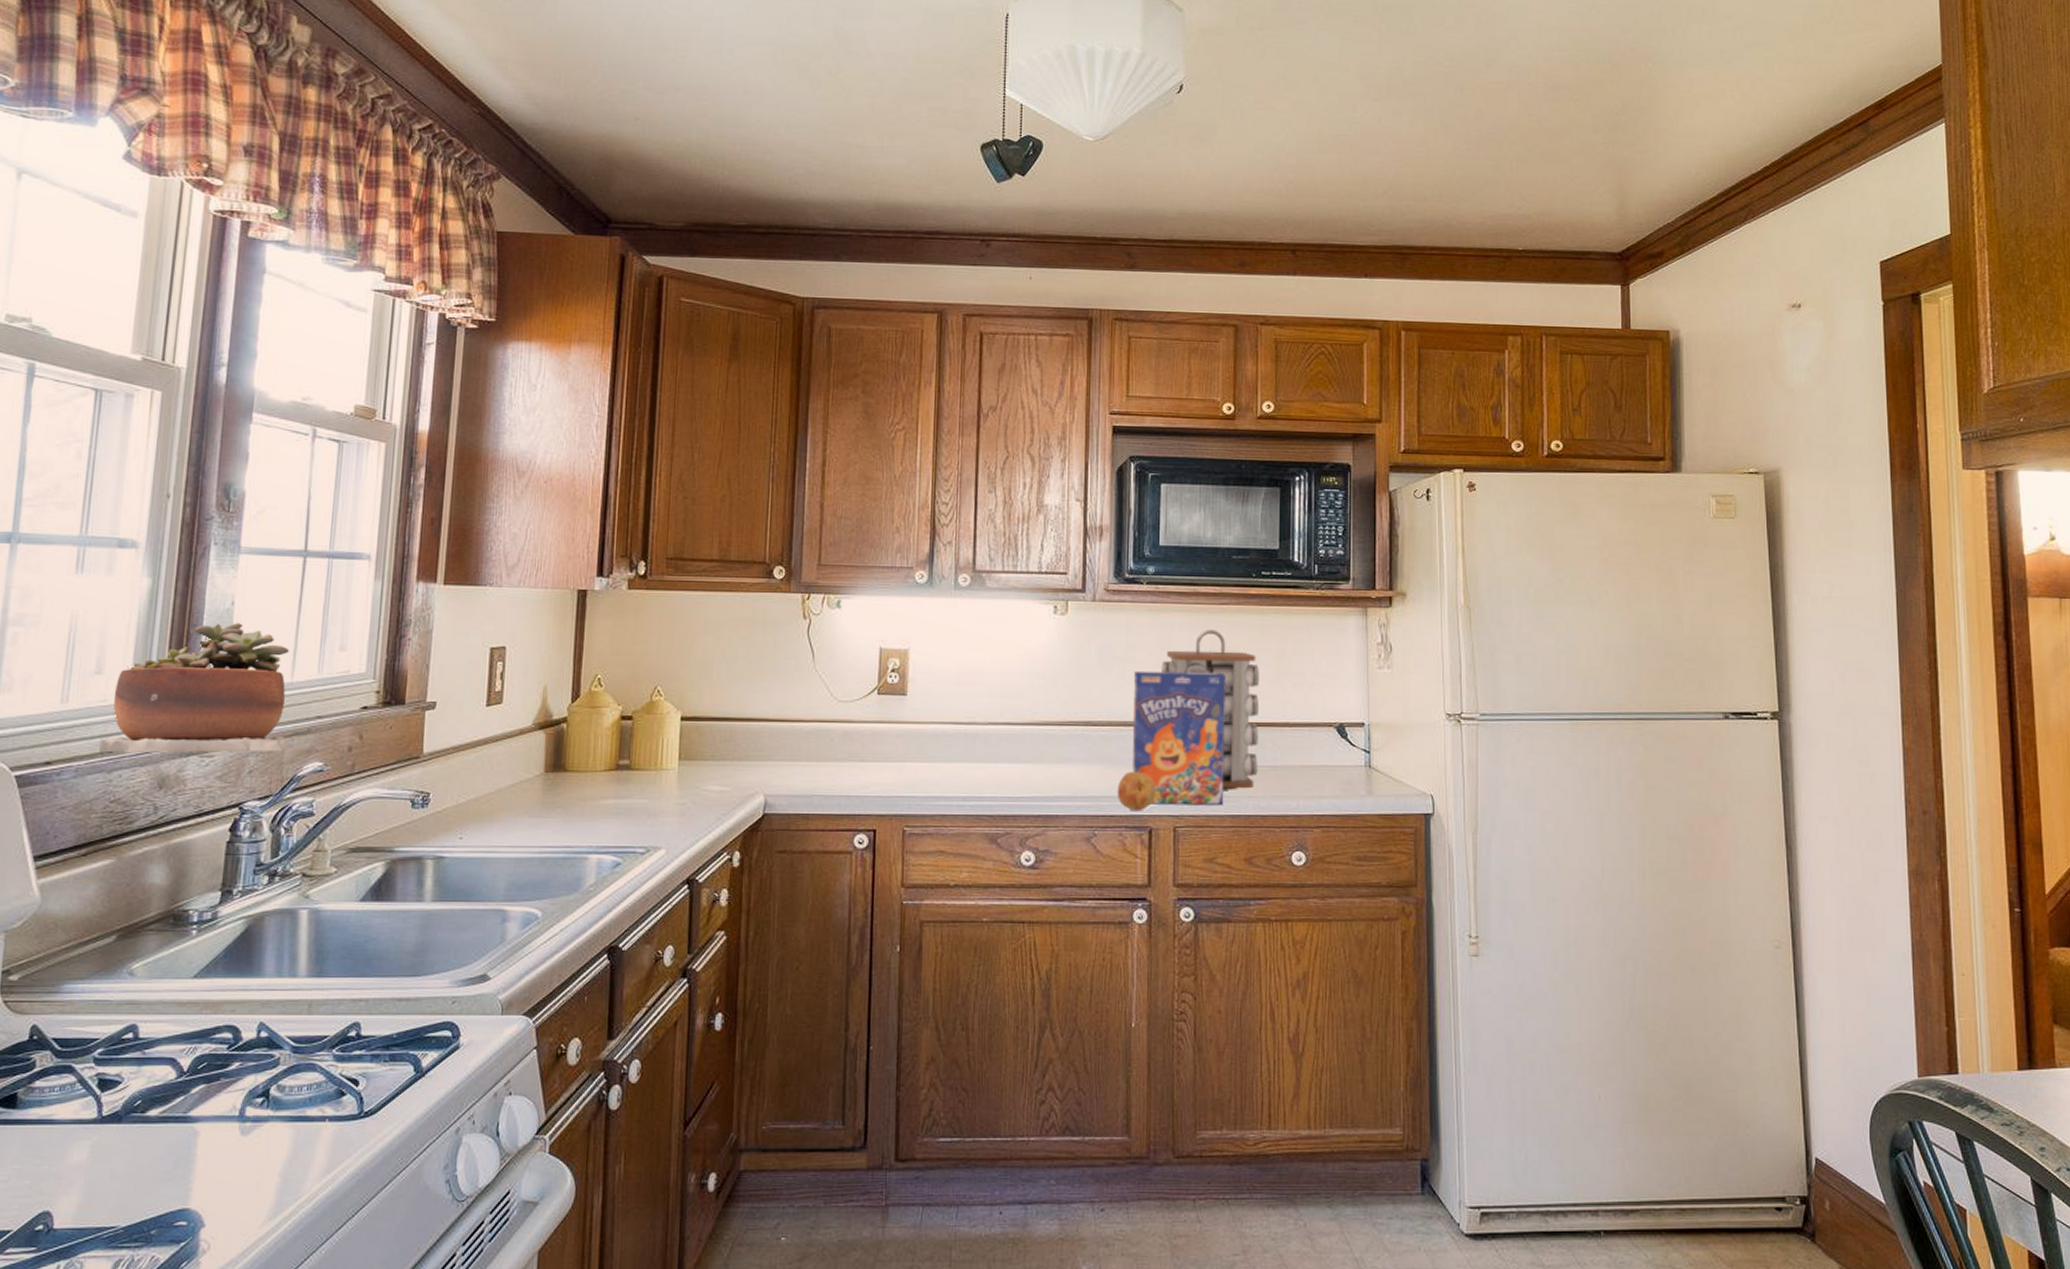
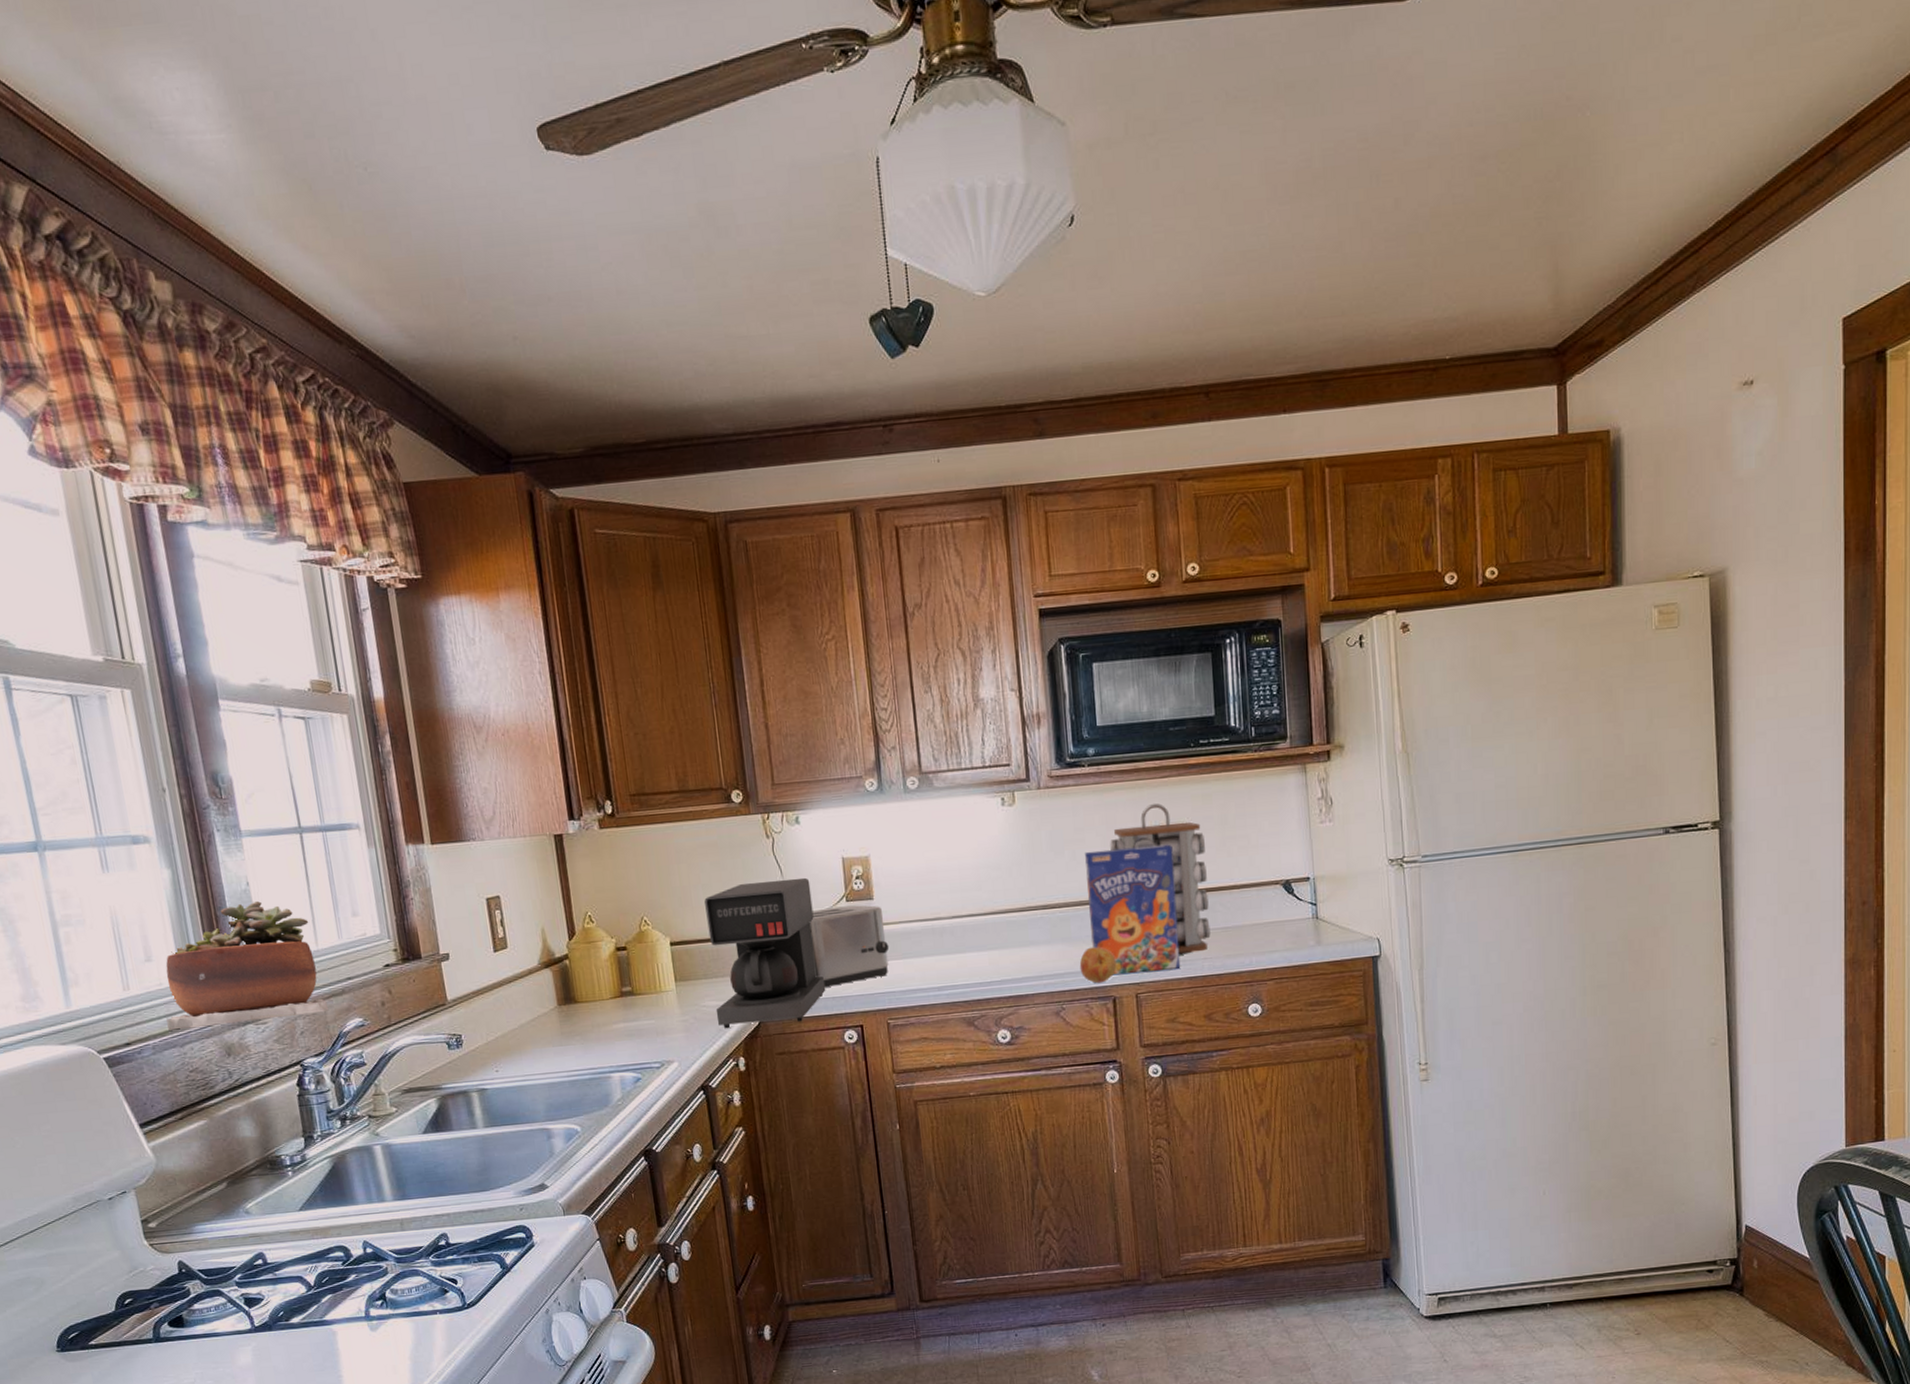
coffee maker: none [717,663,842,819] -> present [704,877,826,1029]
toaster: none [832,699,917,784] -> present [808,905,890,987]

